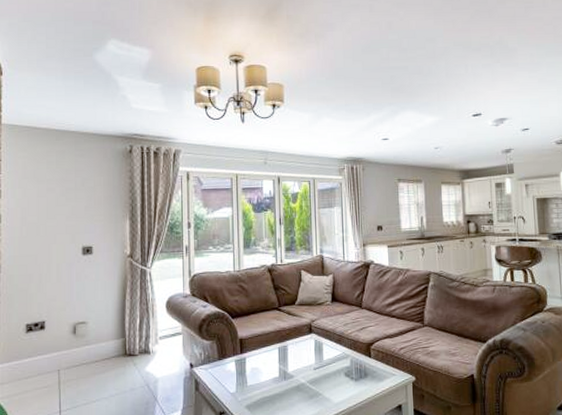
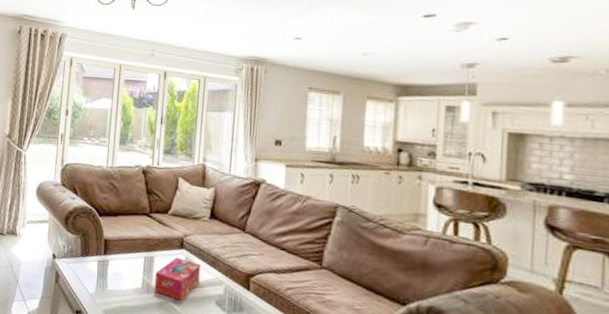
tissue box: none [290,341,329,380] -> present [154,257,201,301]

